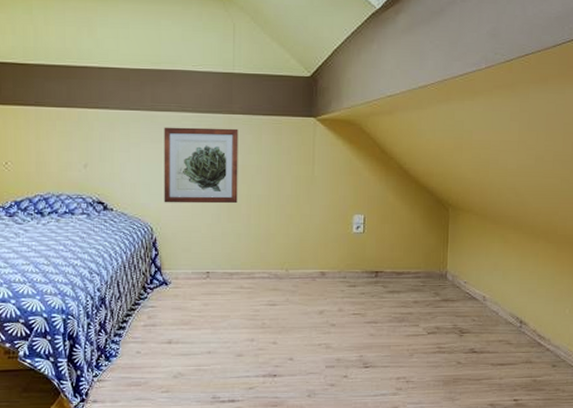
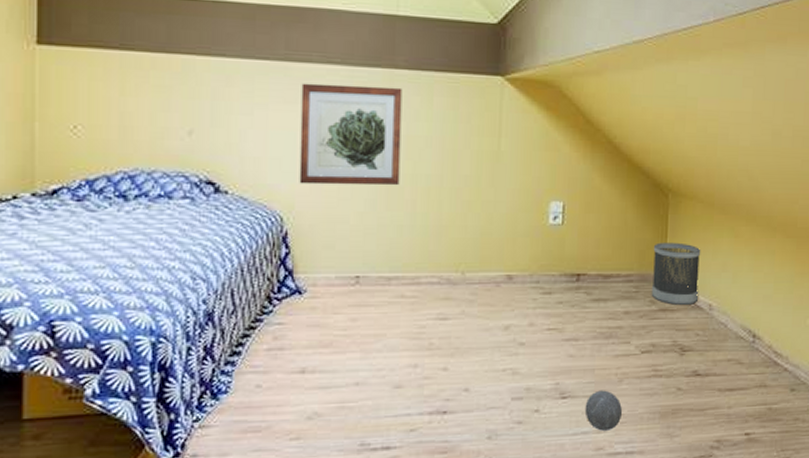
ball: none [383,362,414,394] -> present [584,390,623,431]
wastebasket: none [435,247,476,296] -> present [651,242,701,305]

